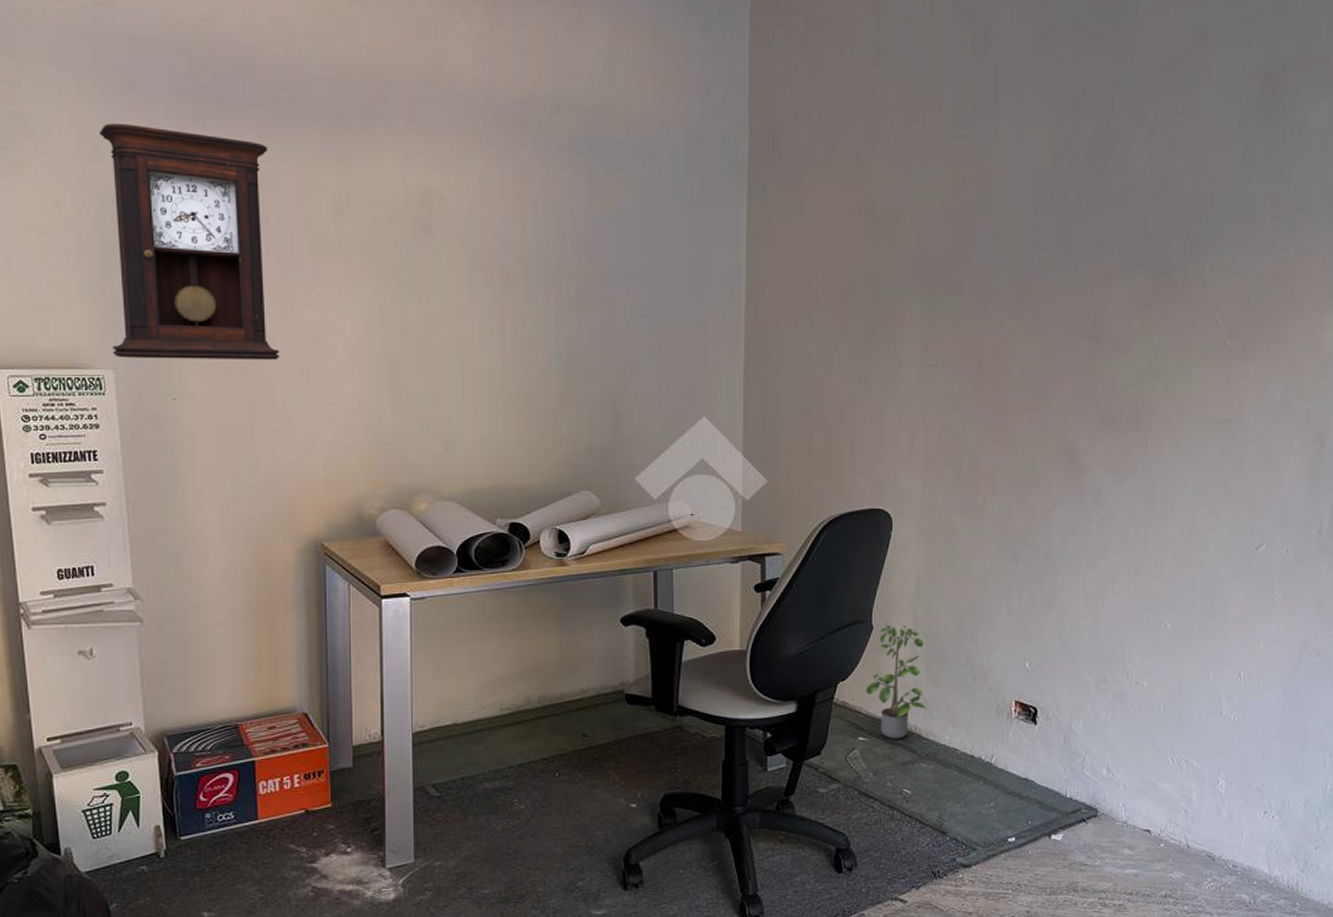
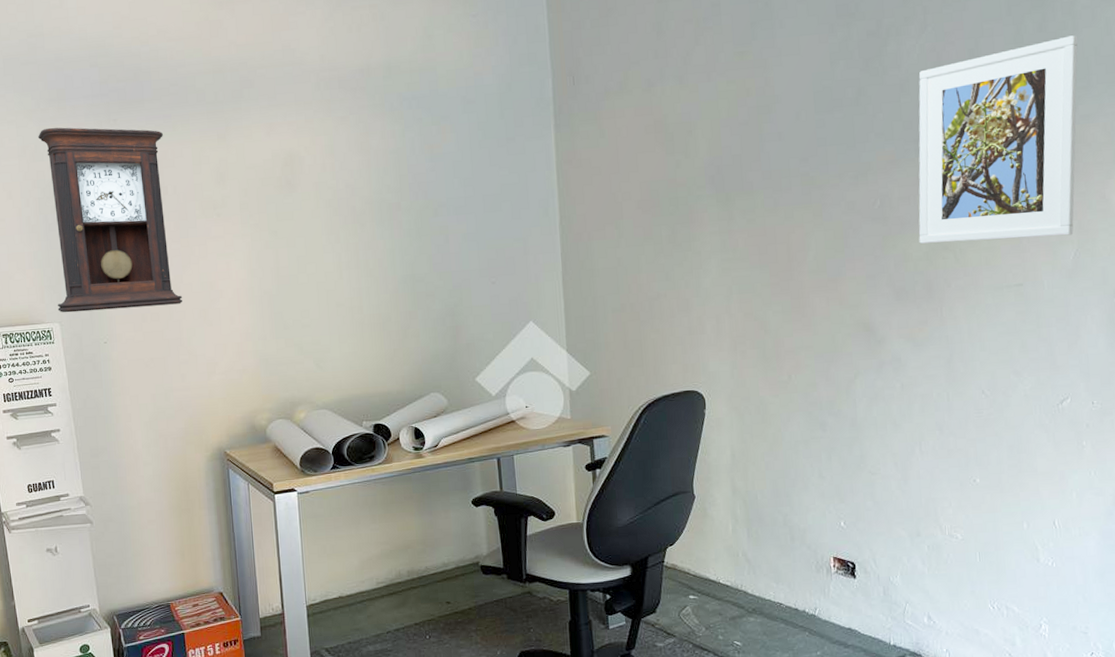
potted plant: present [865,623,926,739] -> none [692,492,750,597]
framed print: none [1130,161,1305,373] -> present [918,35,1078,244]

